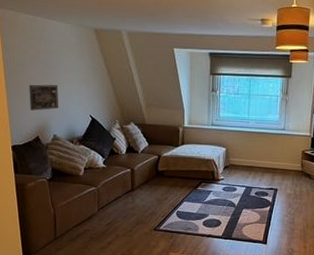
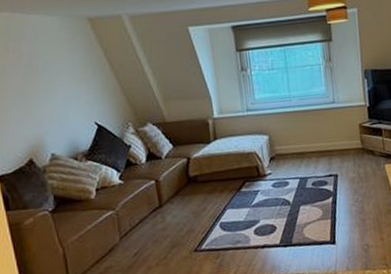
wall art: present [29,84,59,111] -> none [13,92,55,129]

